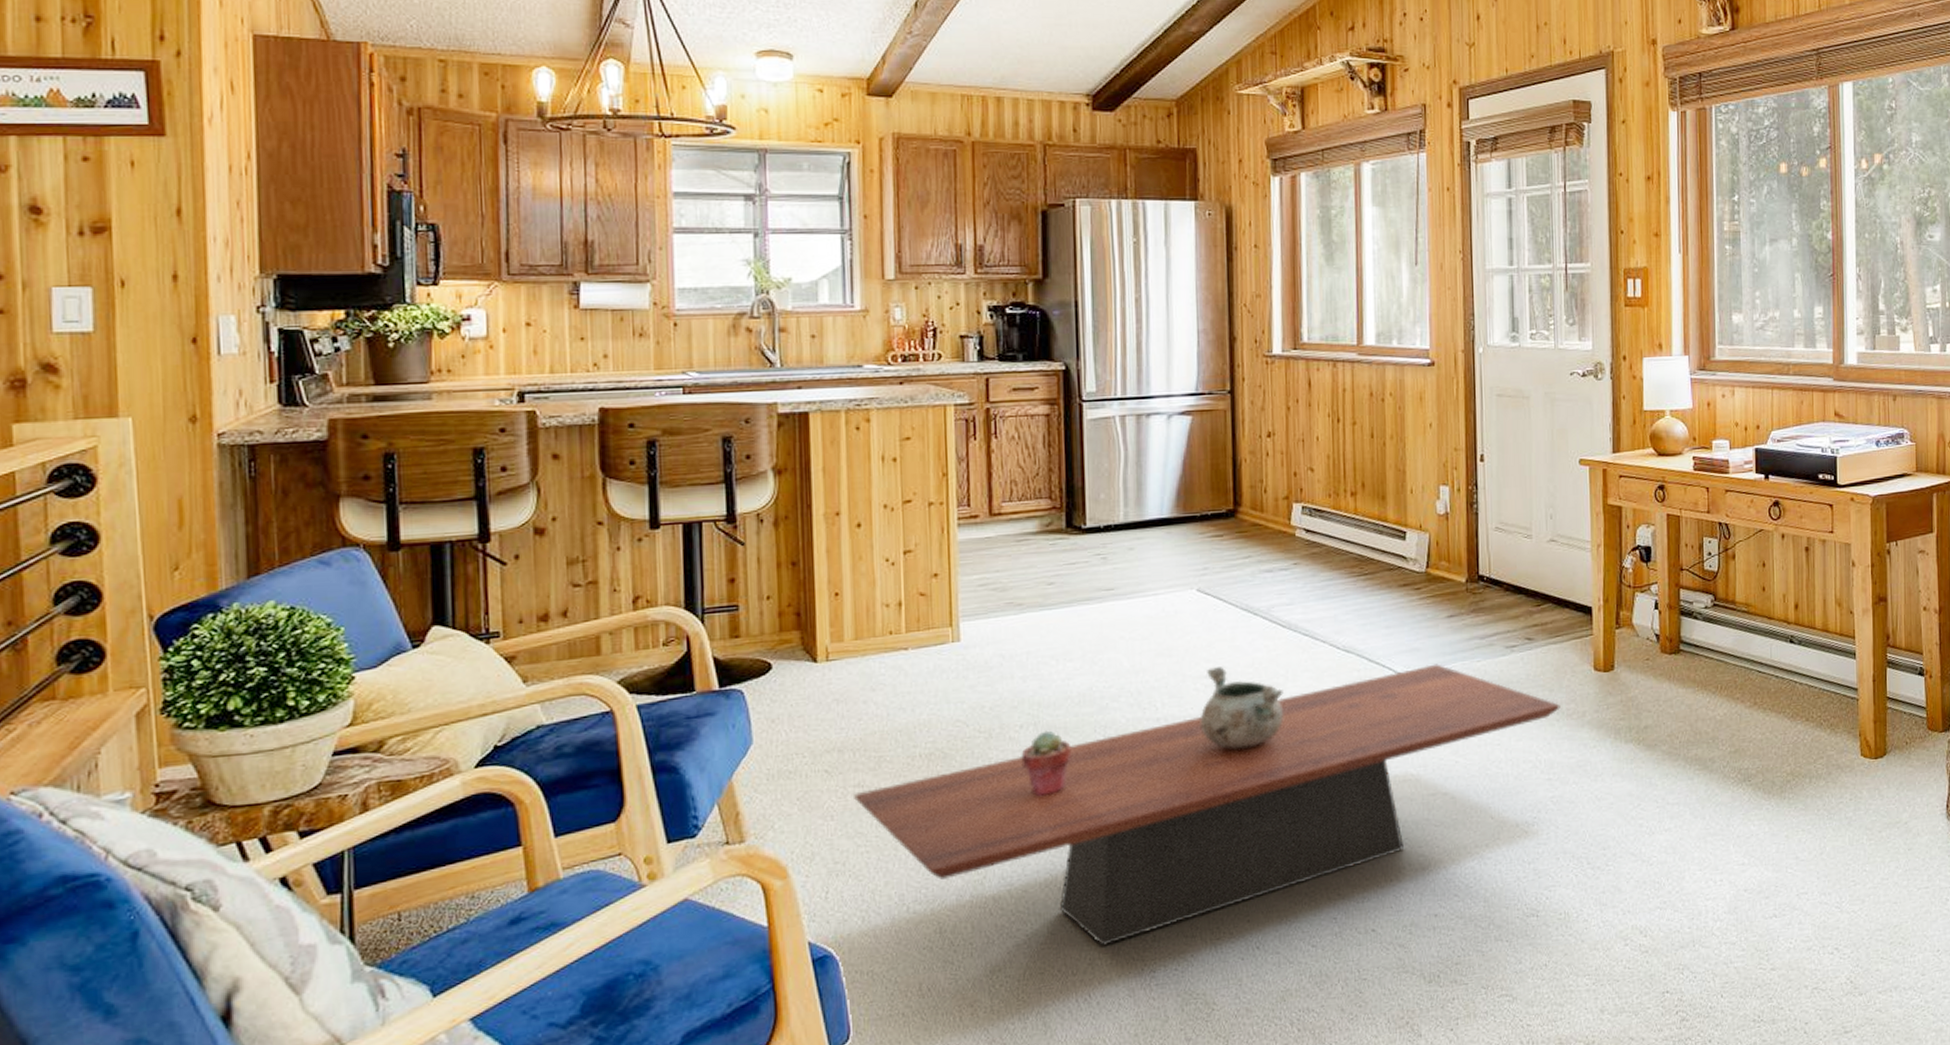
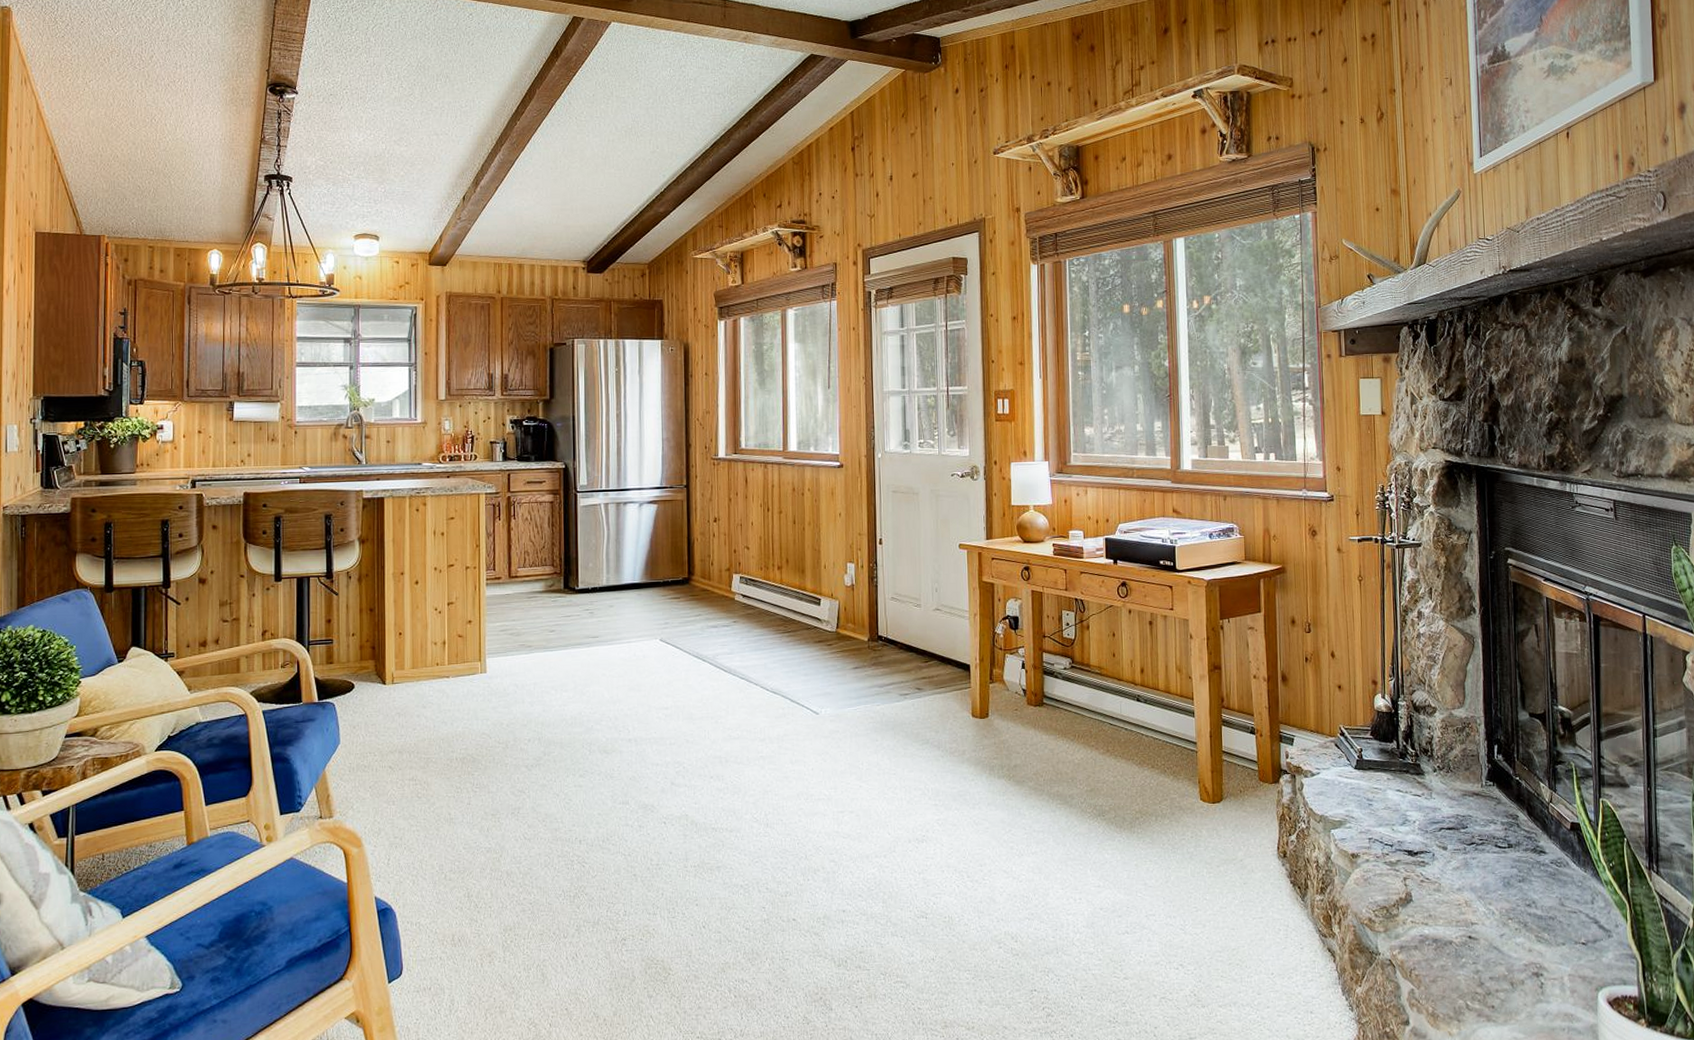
coffee table: present [854,664,1560,946] -> none [409,706,945,916]
potted succulent: present [1021,730,1072,797] -> none [529,744,566,796]
decorative bowl: present [1201,667,1283,749] -> none [662,701,725,767]

